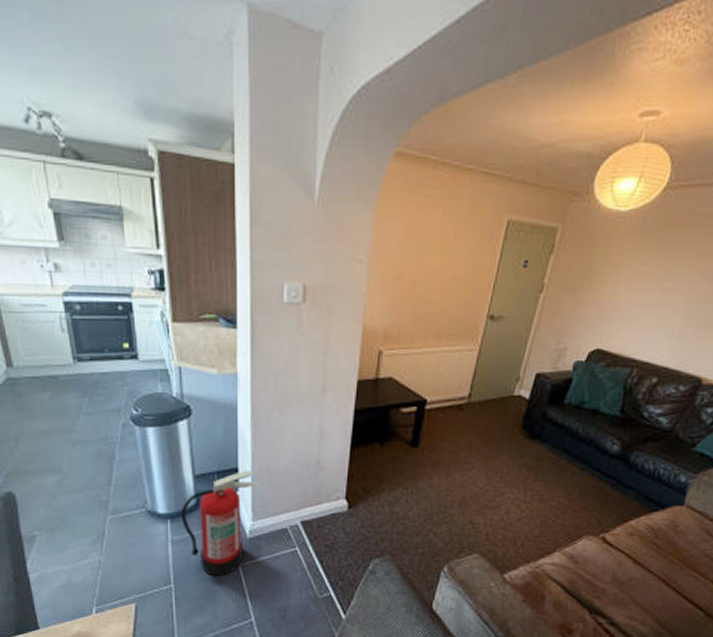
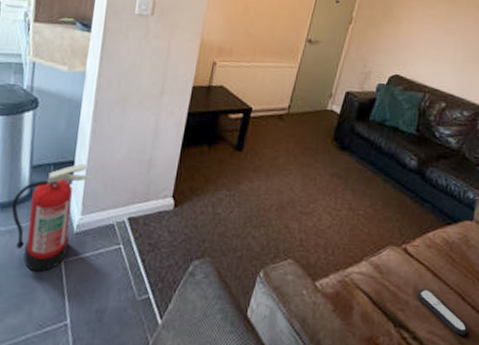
remote control: none [616,576,671,620] -> present [417,288,468,336]

